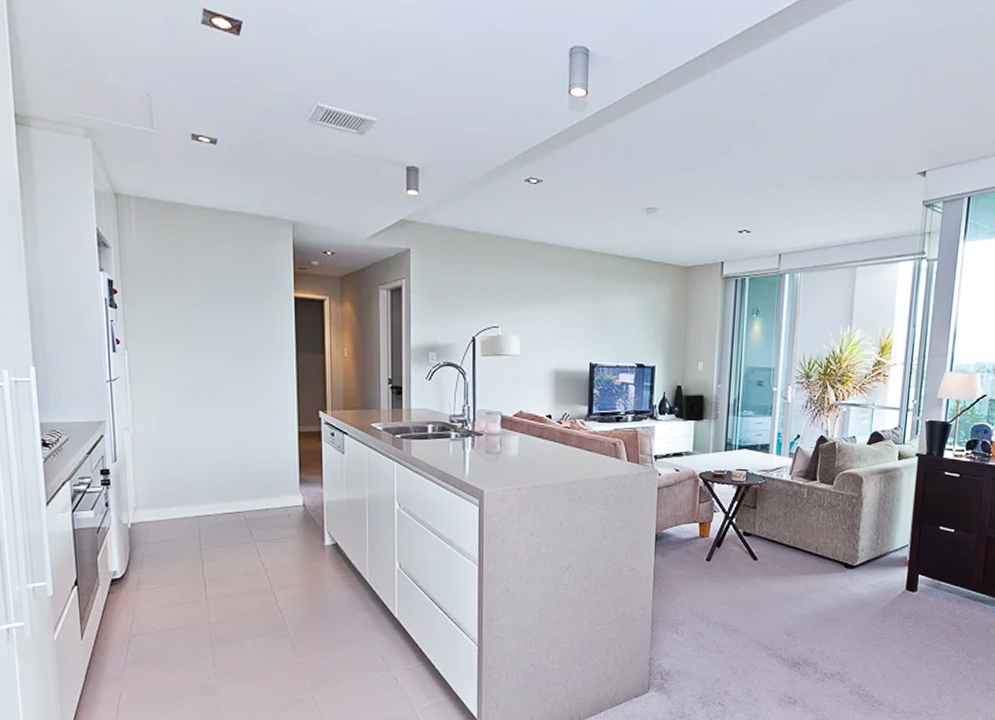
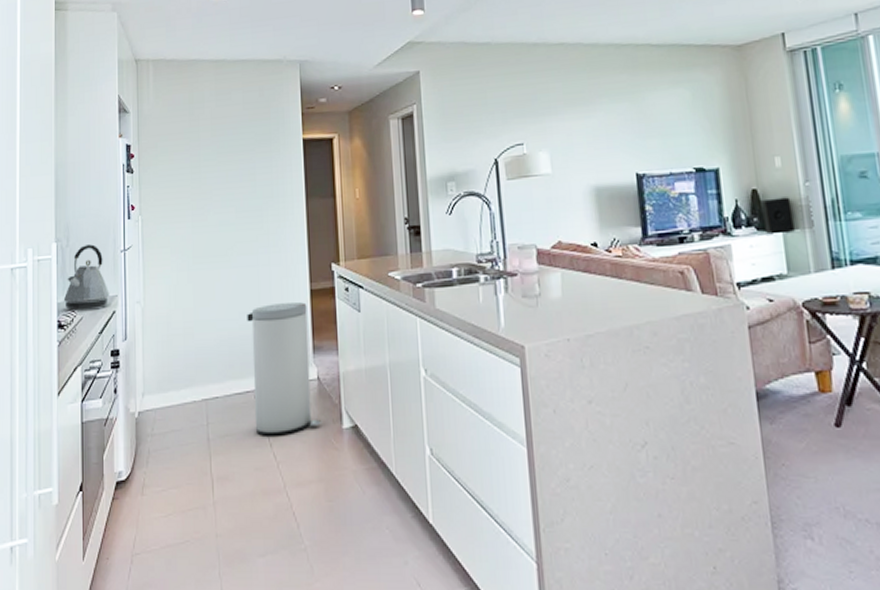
kettle: none [46,372,97,433] -> present [63,244,110,312]
pedal bin: none [237,441,307,549] -> present [247,302,322,436]

